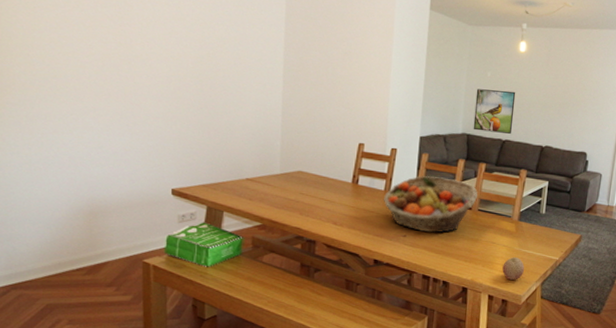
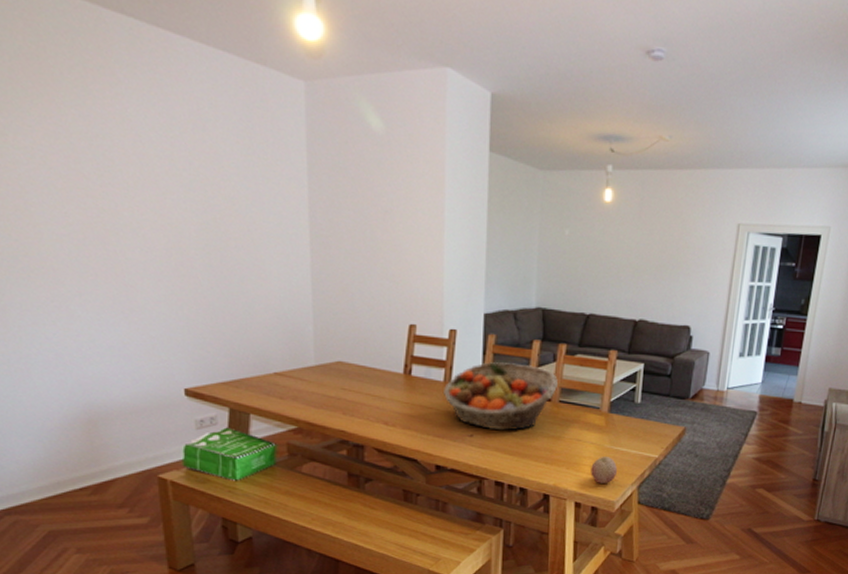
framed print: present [473,89,516,134] -> none [549,251,601,306]

